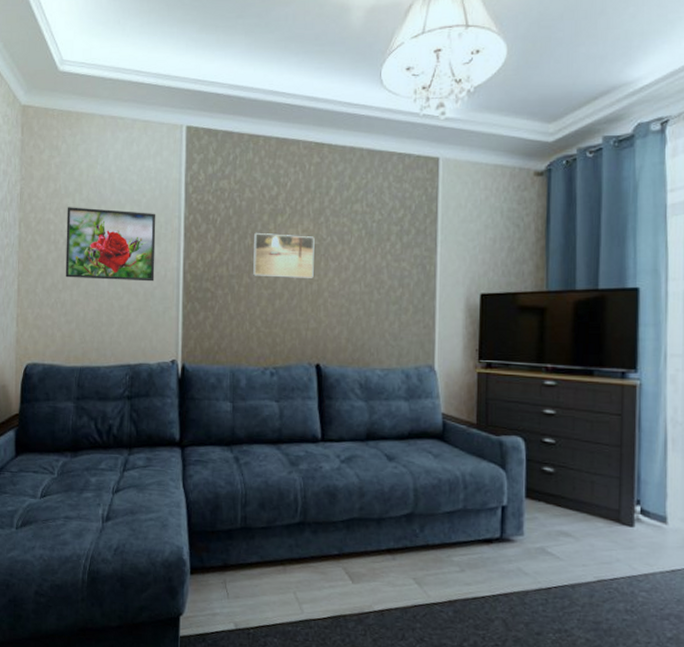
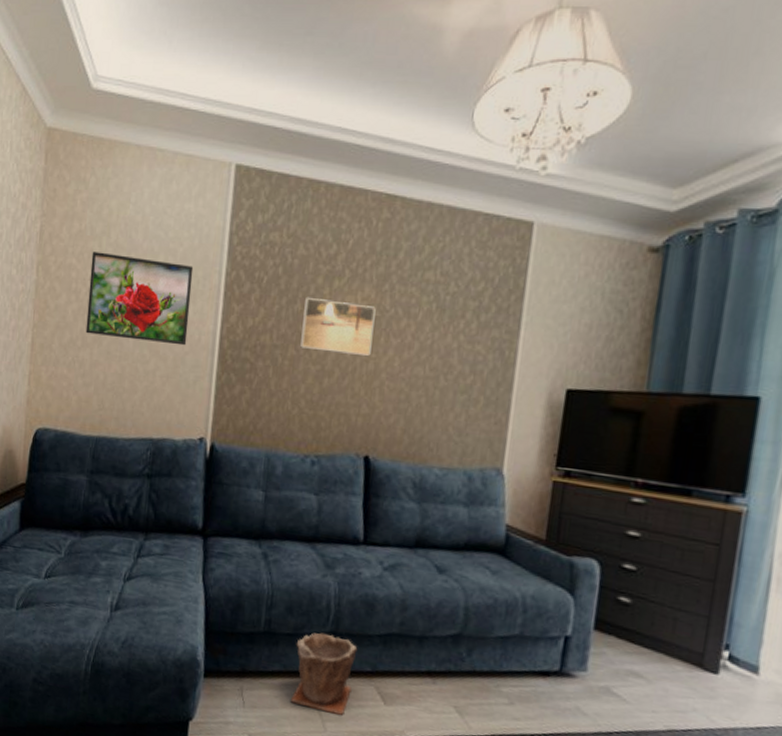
plant pot: none [269,523,325,597] -> present [290,633,358,715]

